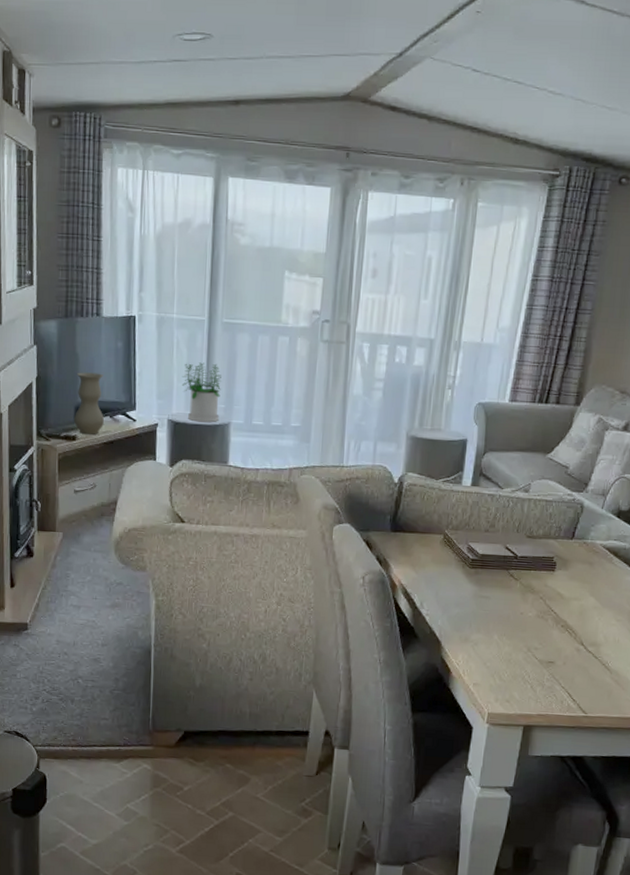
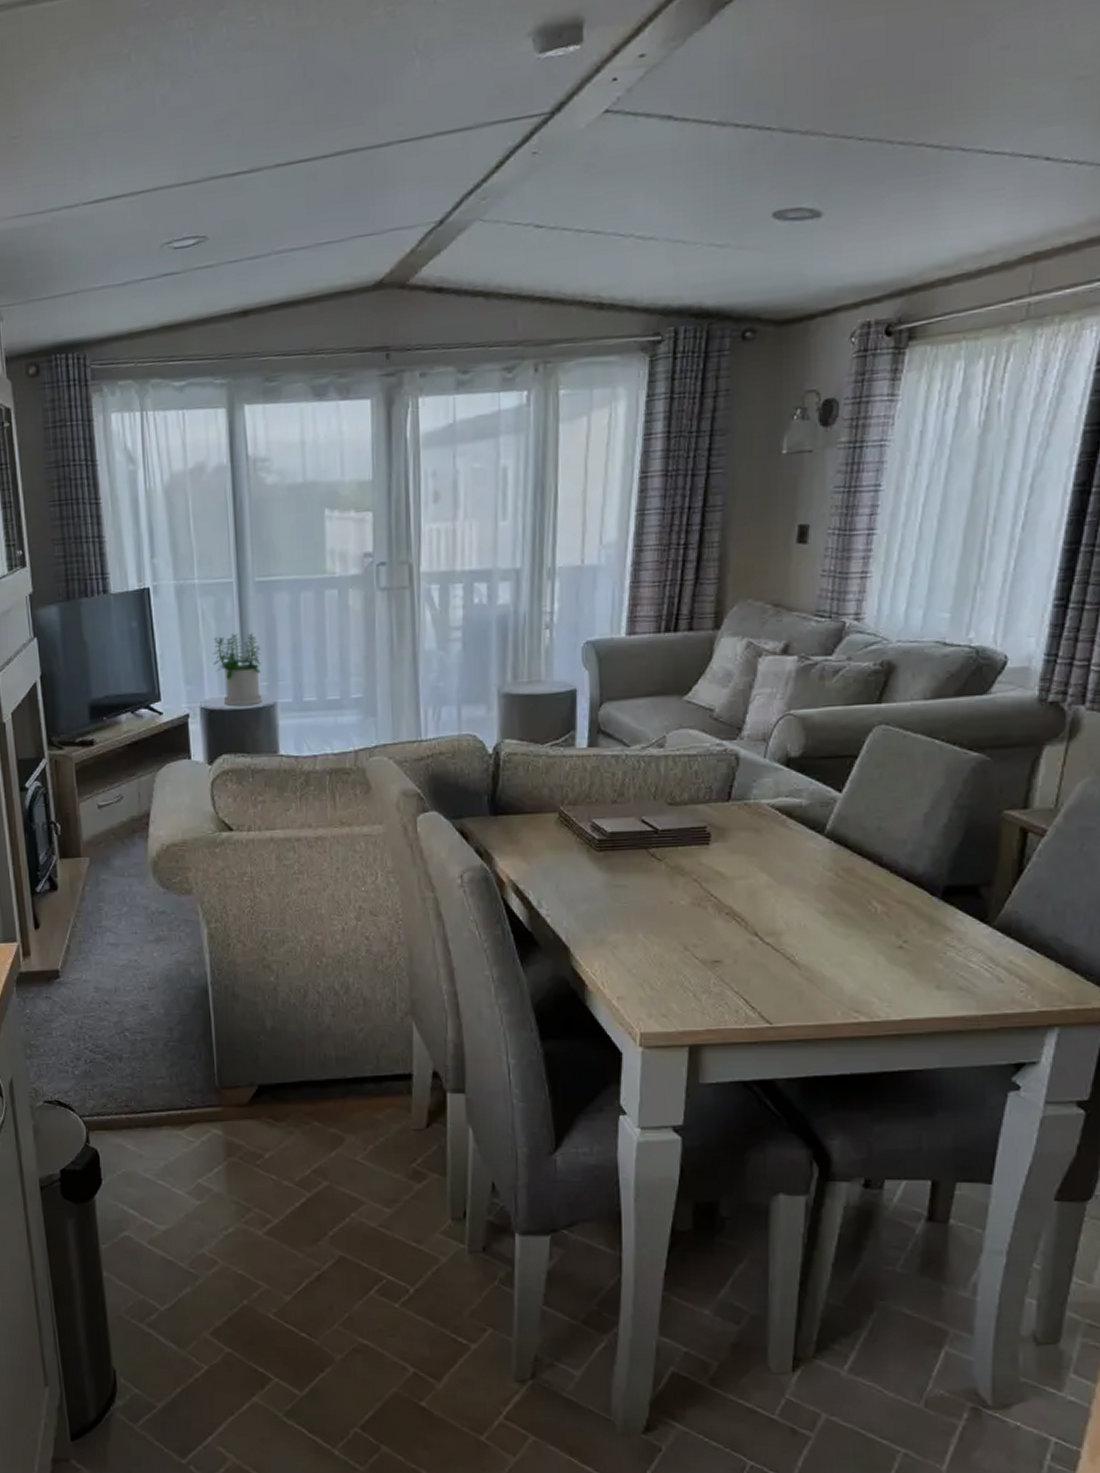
vase: present [73,372,105,435] -> none [86,661,126,737]

